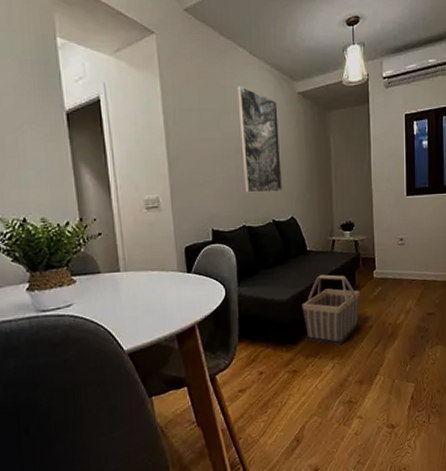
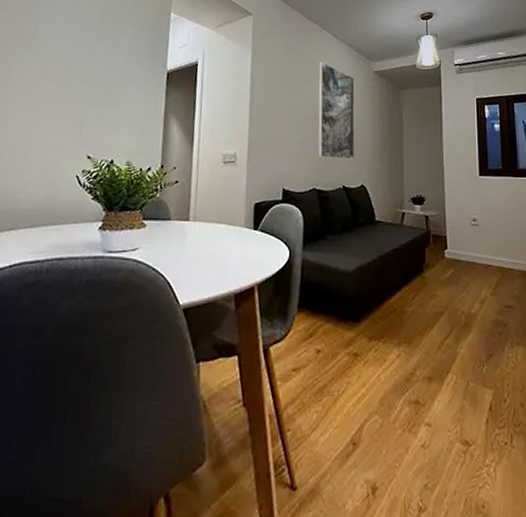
basket: present [302,274,360,345] -> none [367,248,430,330]

